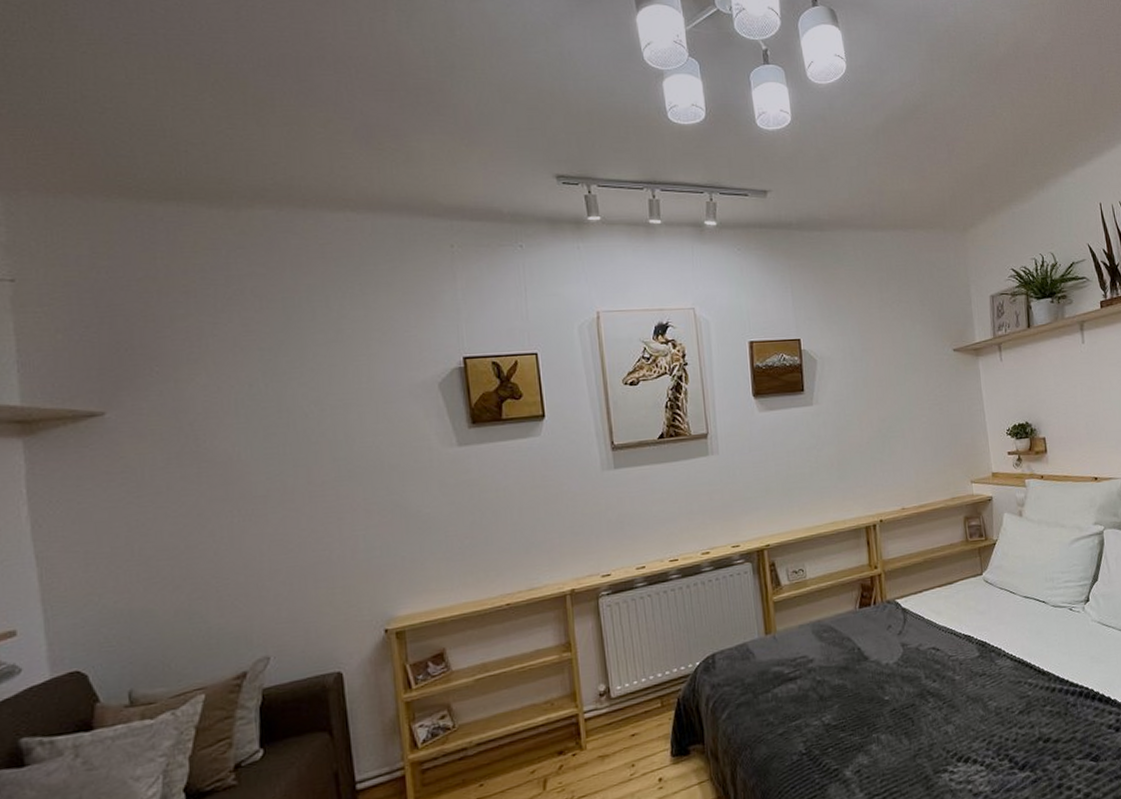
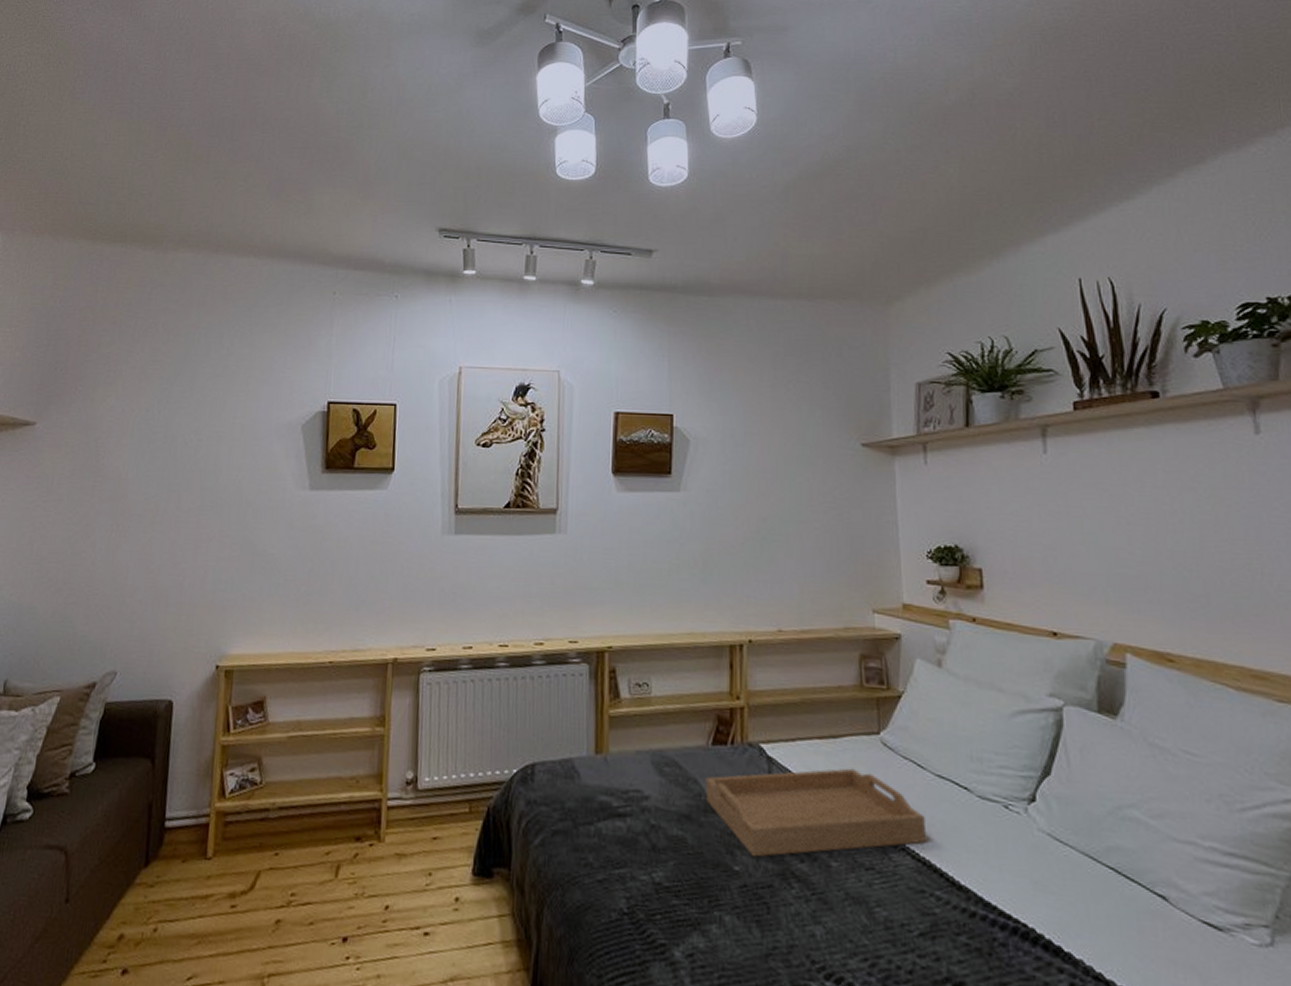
serving tray: none [856,604,1020,687] -> present [705,768,927,857]

